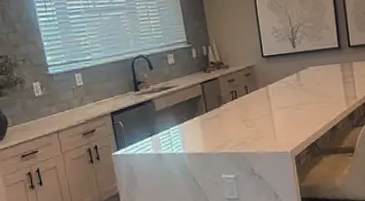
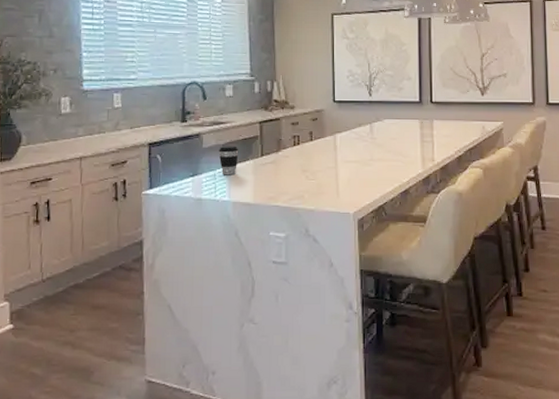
coffee cup: none [169,106,187,132] -> present [218,146,239,175]

